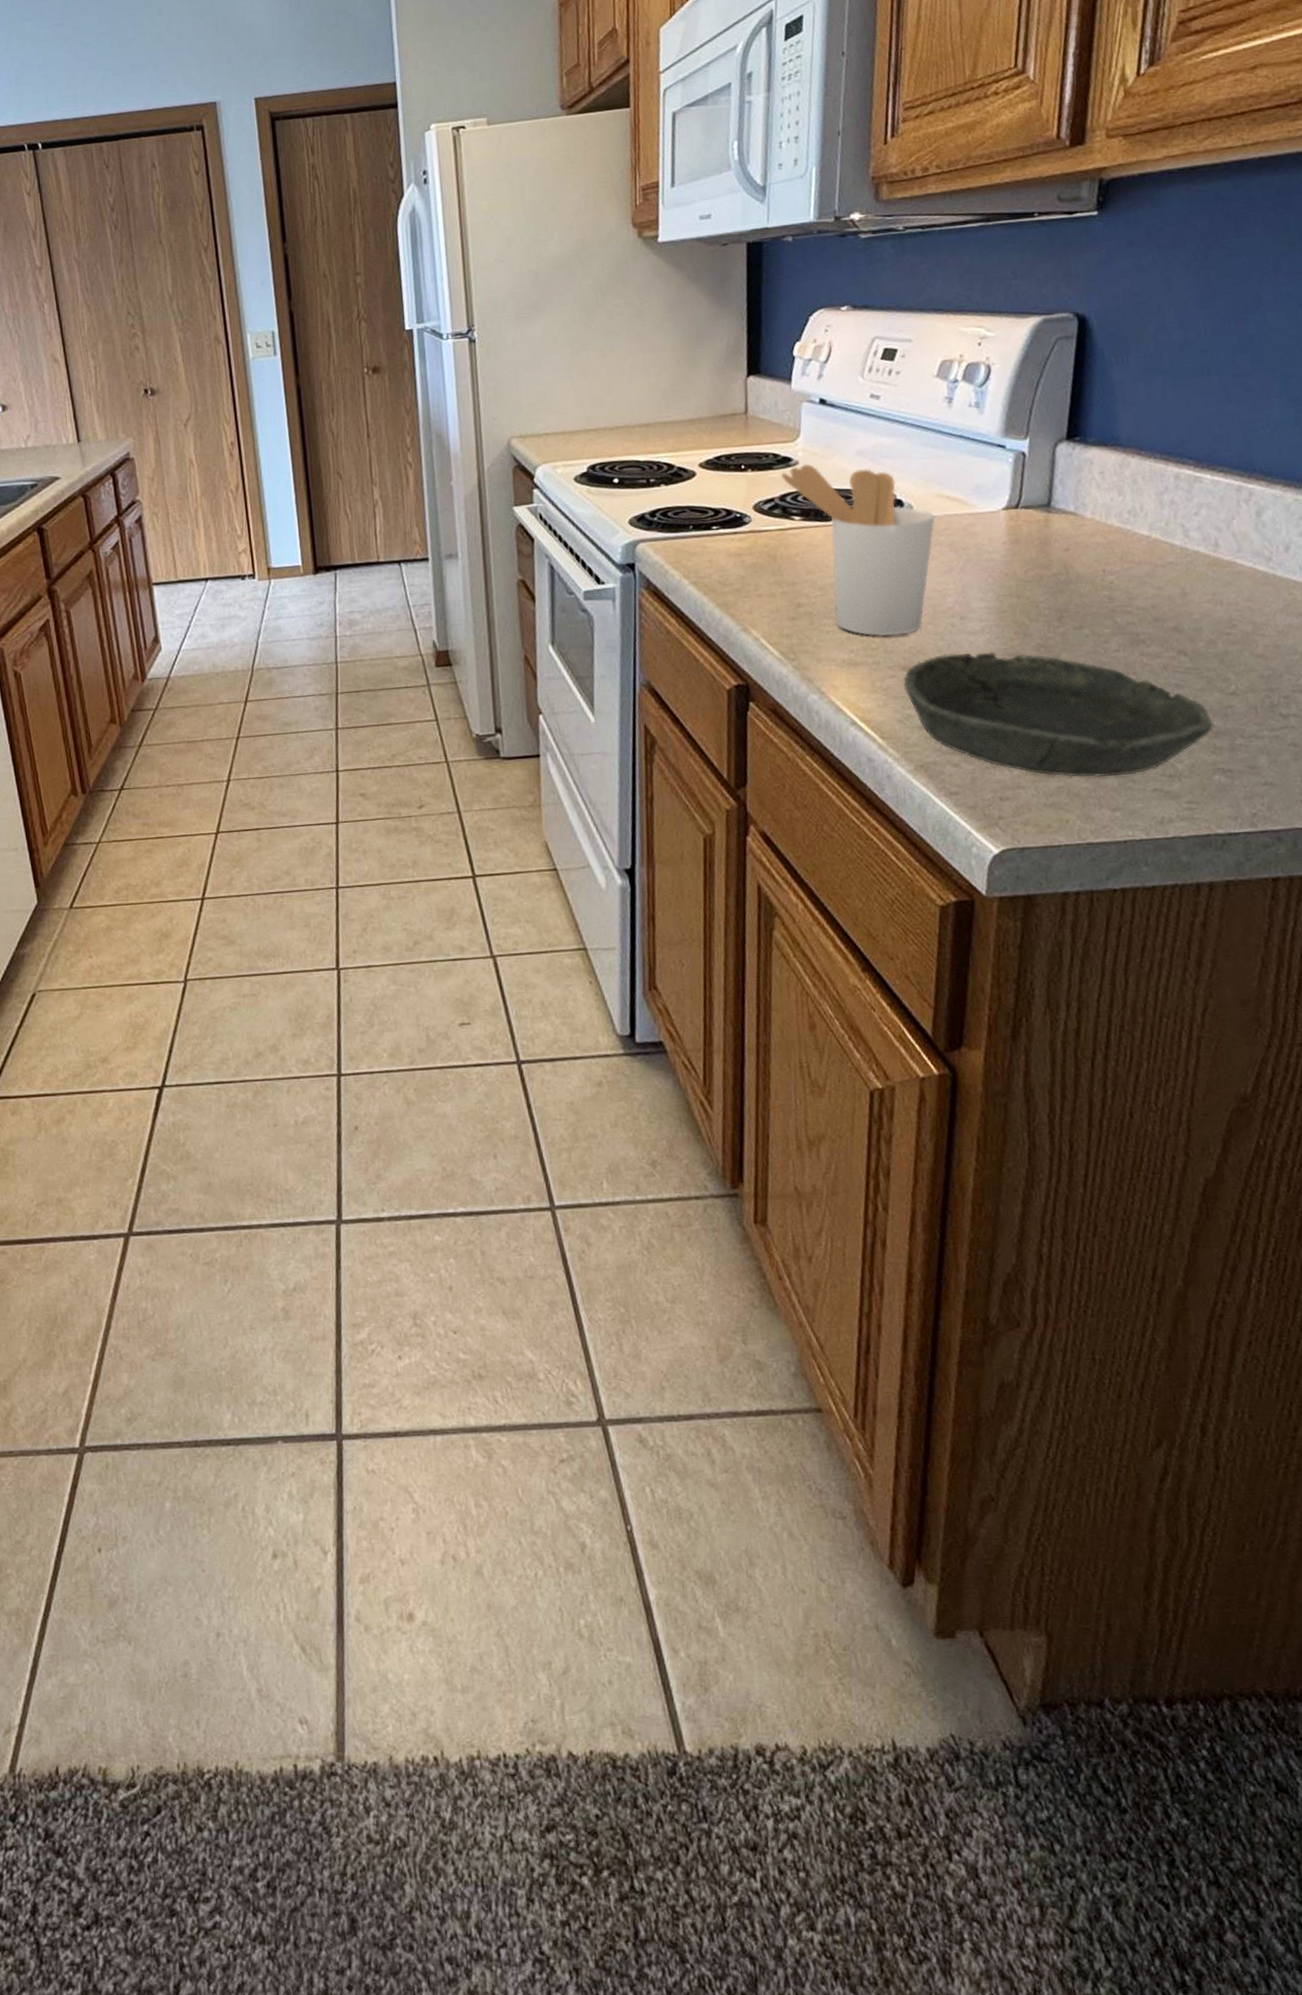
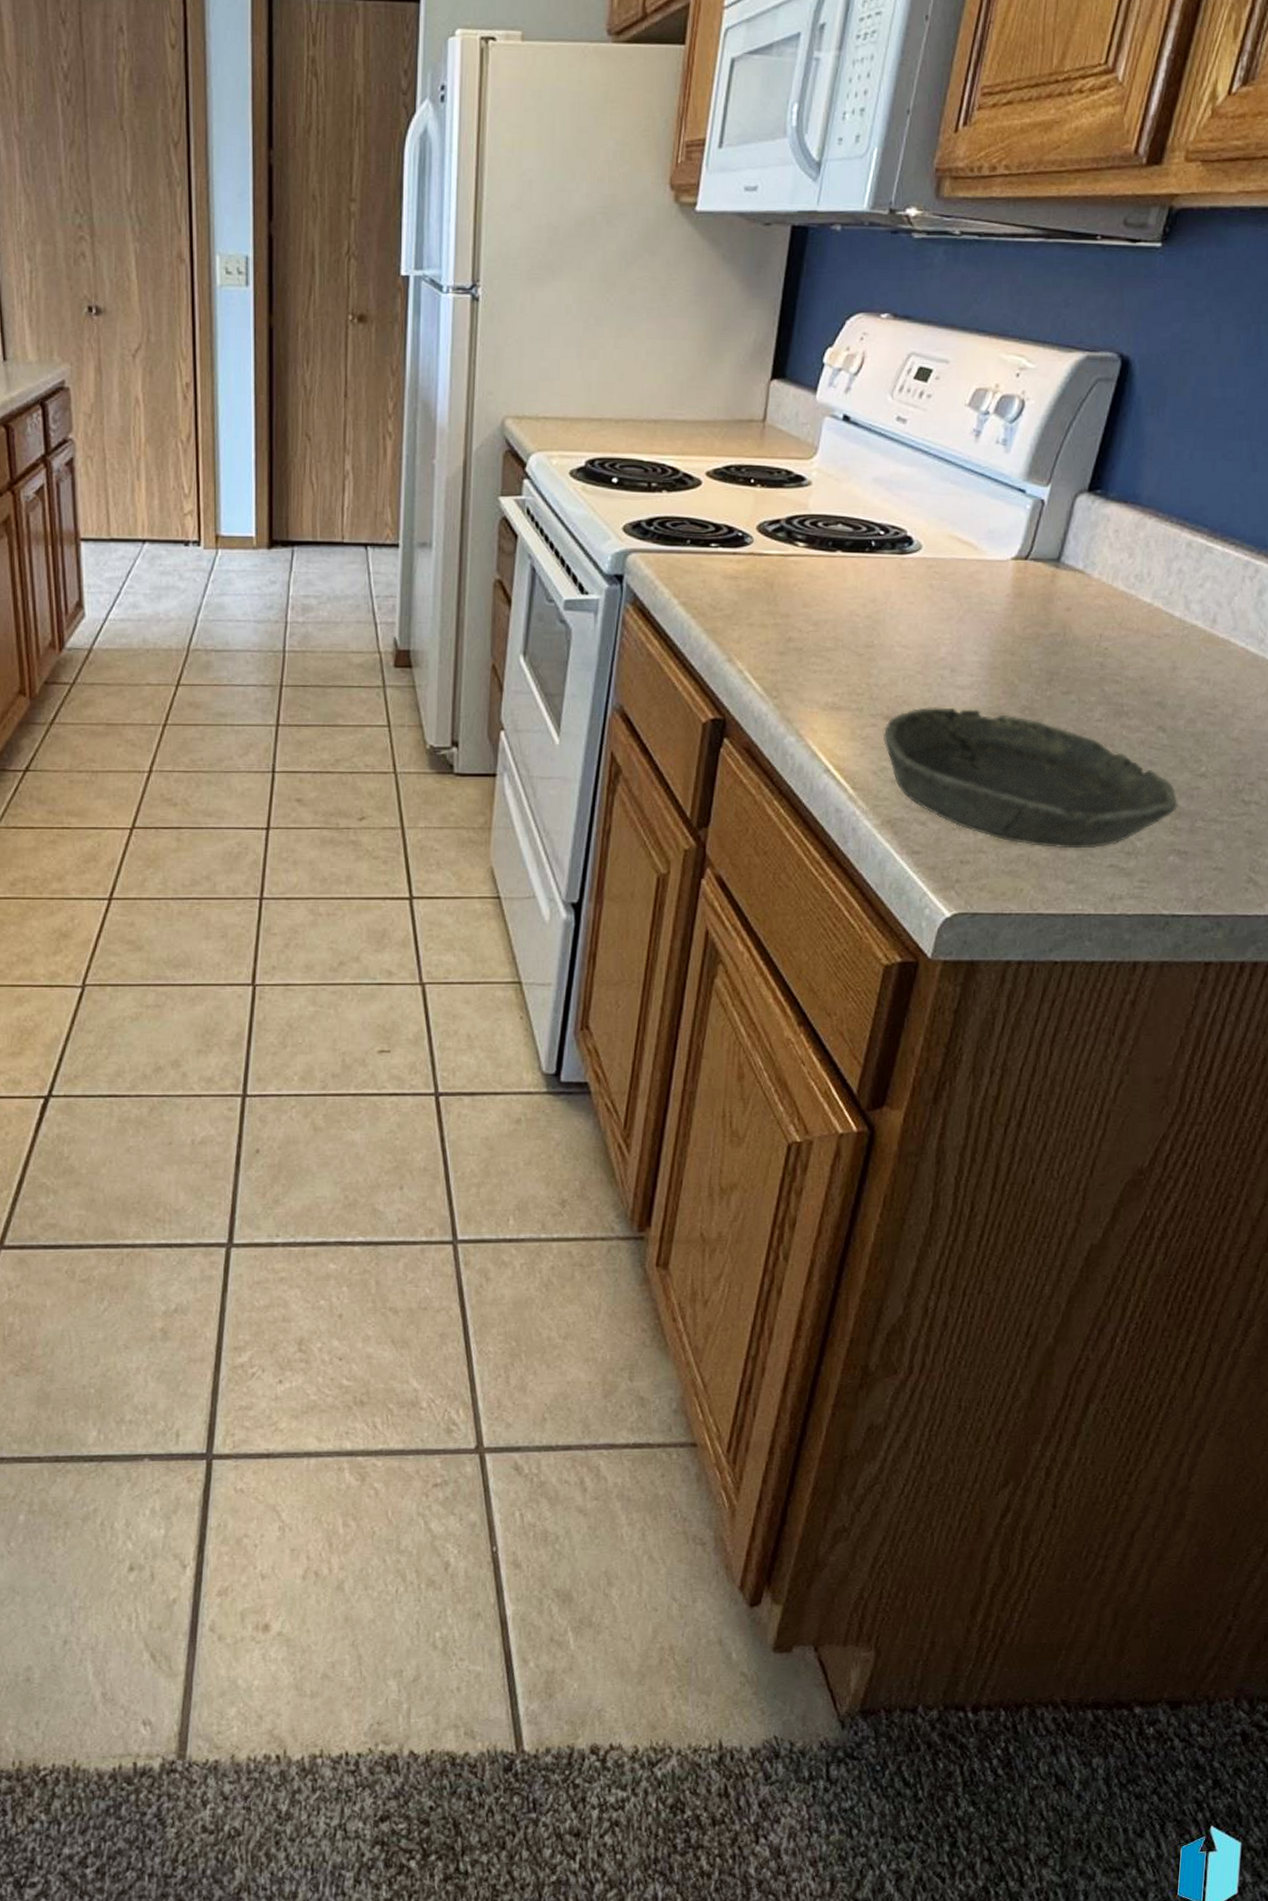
utensil holder: present [780,463,936,636] -> none [790,485,943,682]

